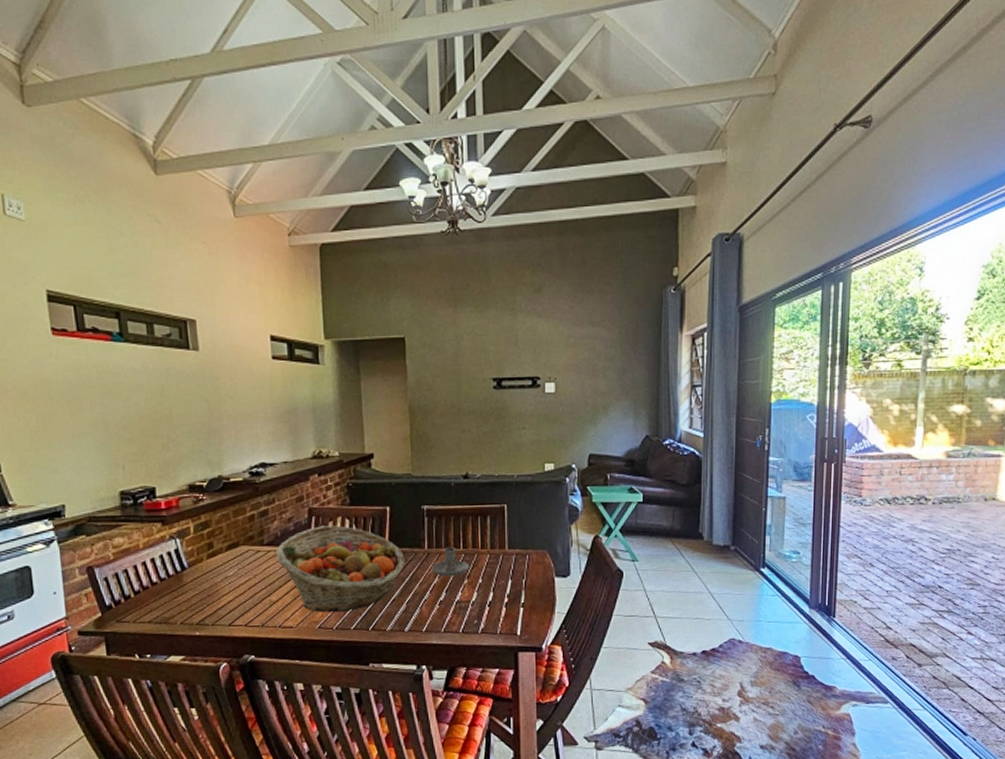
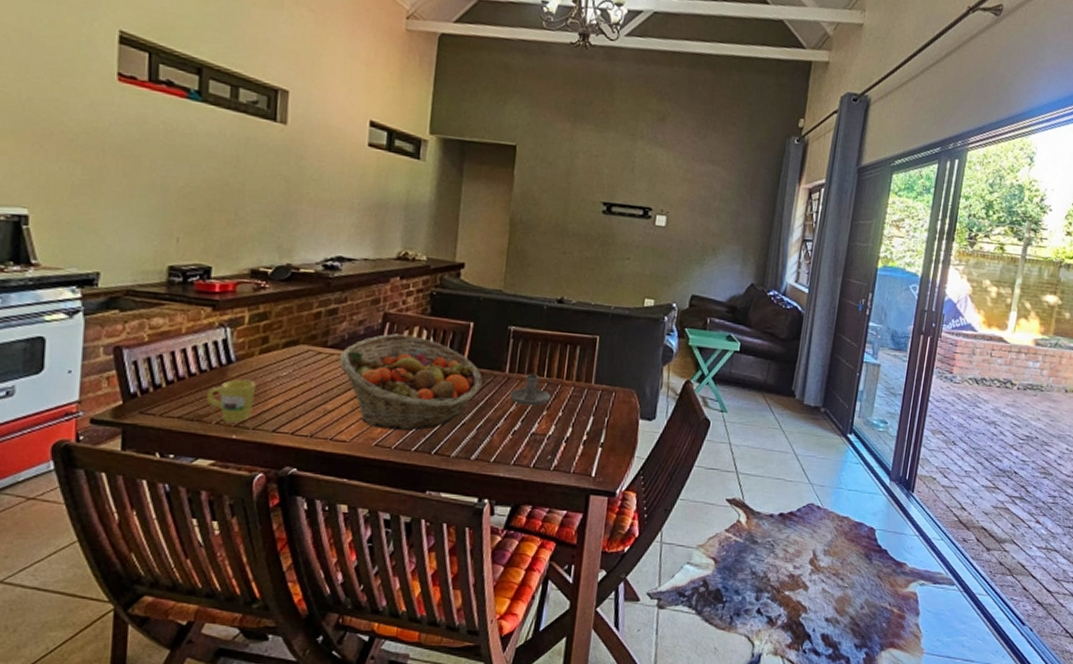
mug: none [169,582,209,622] -> present [206,379,257,423]

